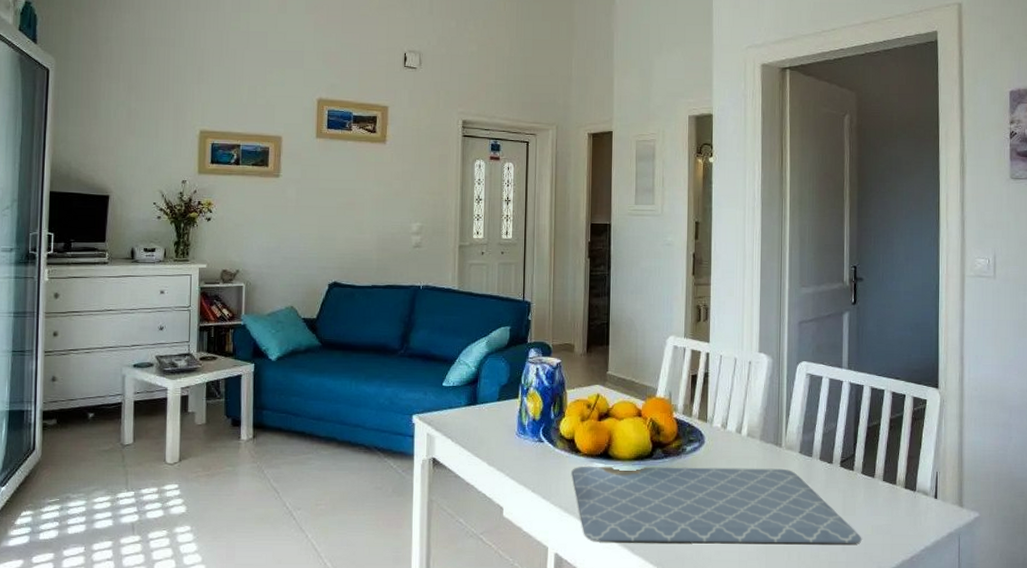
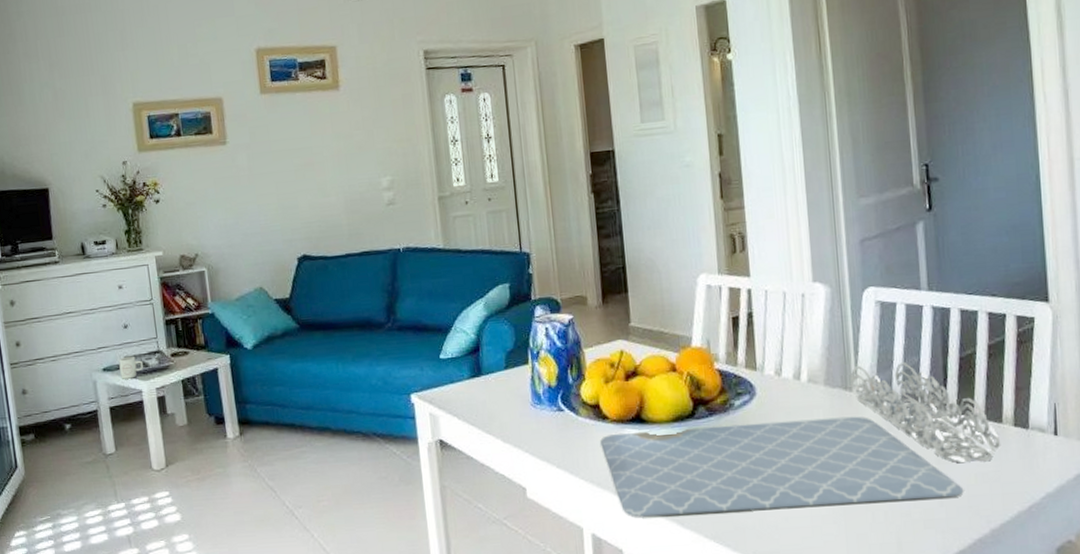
mug: none [149,356,173,376] -> present [119,356,144,379]
napkin holder: none [781,425,894,516] -> present [850,361,1001,464]

